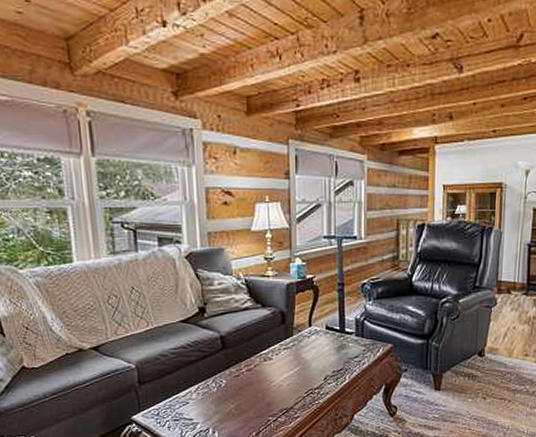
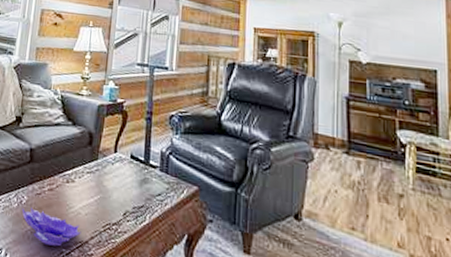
decorative bowl: none [222,388,285,417] -> present [22,206,81,247]

